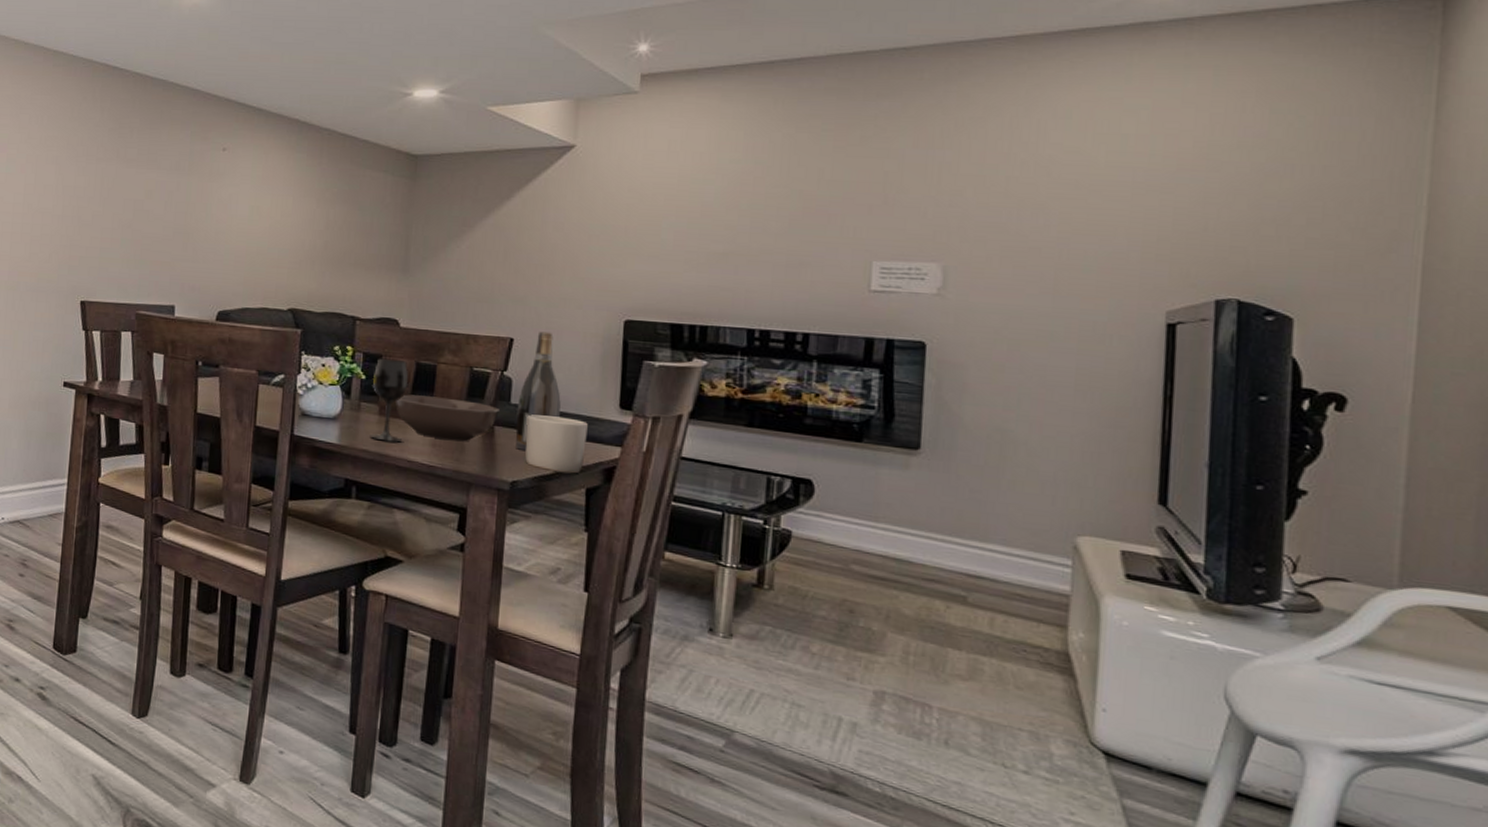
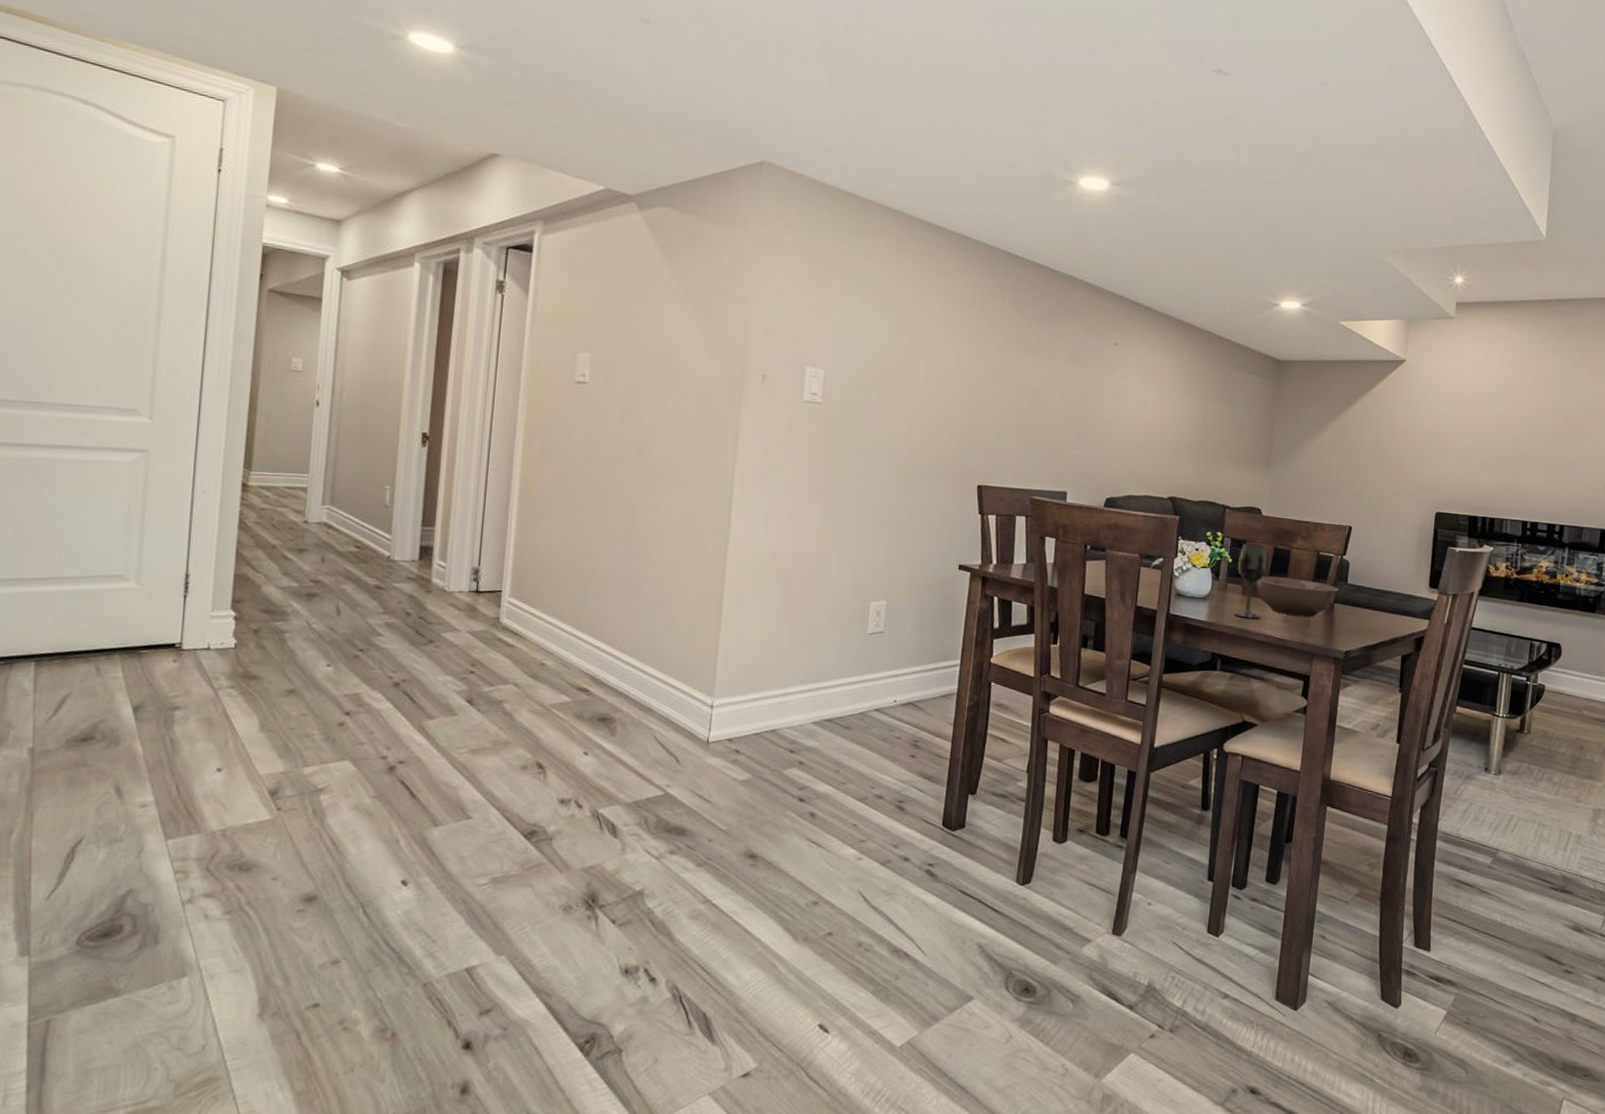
wine bottle: present [515,331,561,452] -> none [1350,521,1386,625]
mug: present [524,414,588,474] -> none [1356,593,1405,644]

